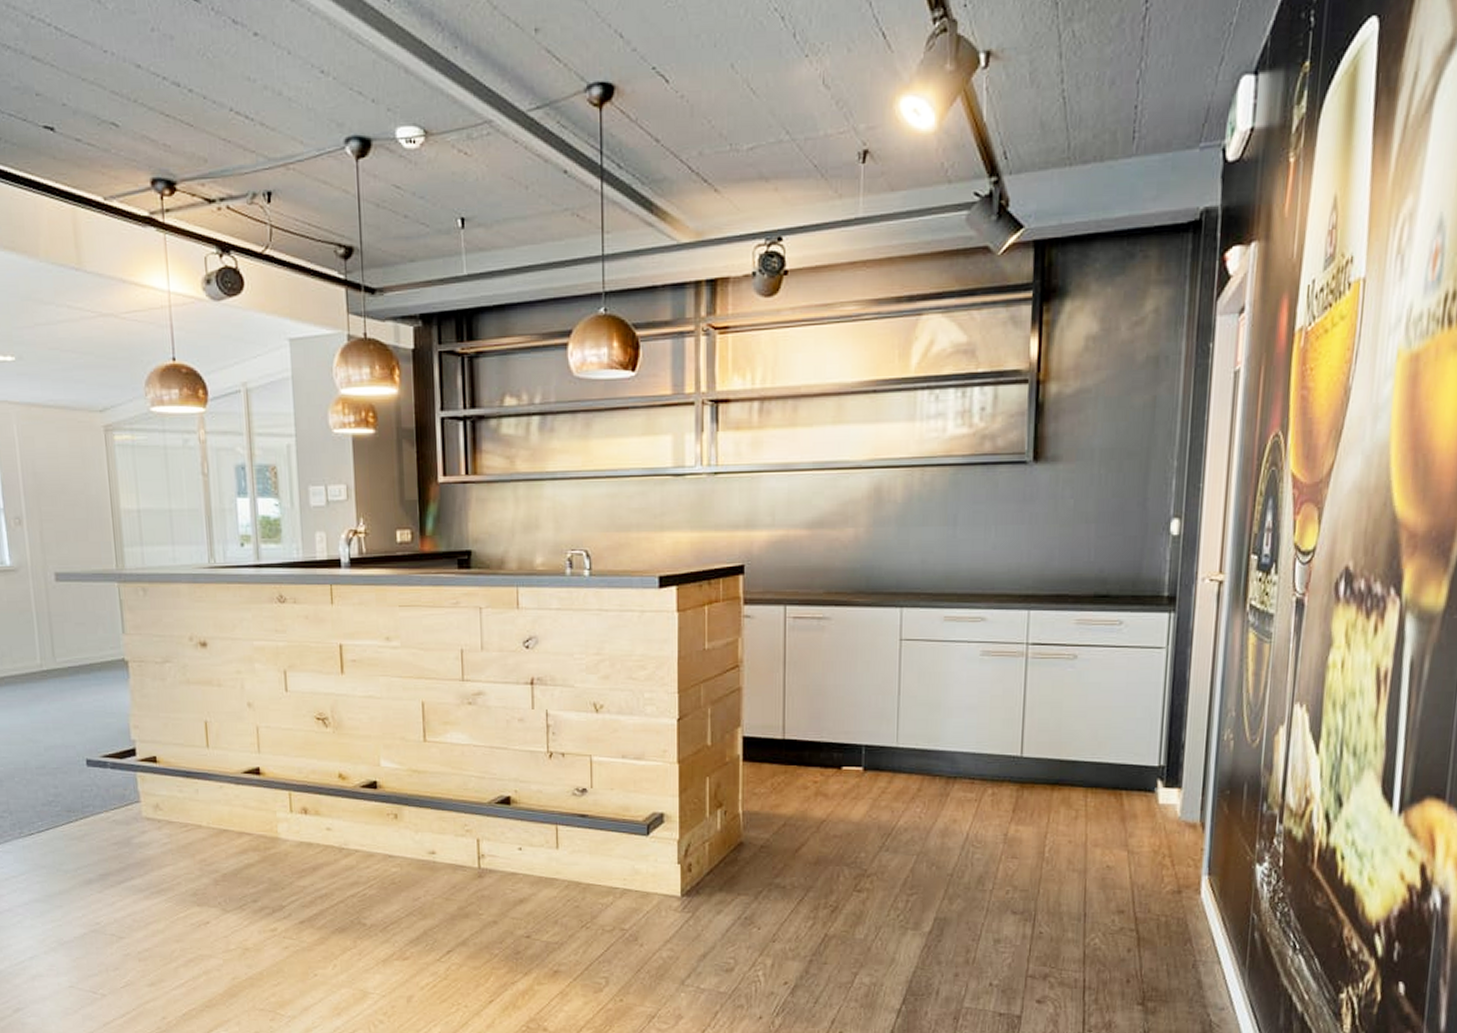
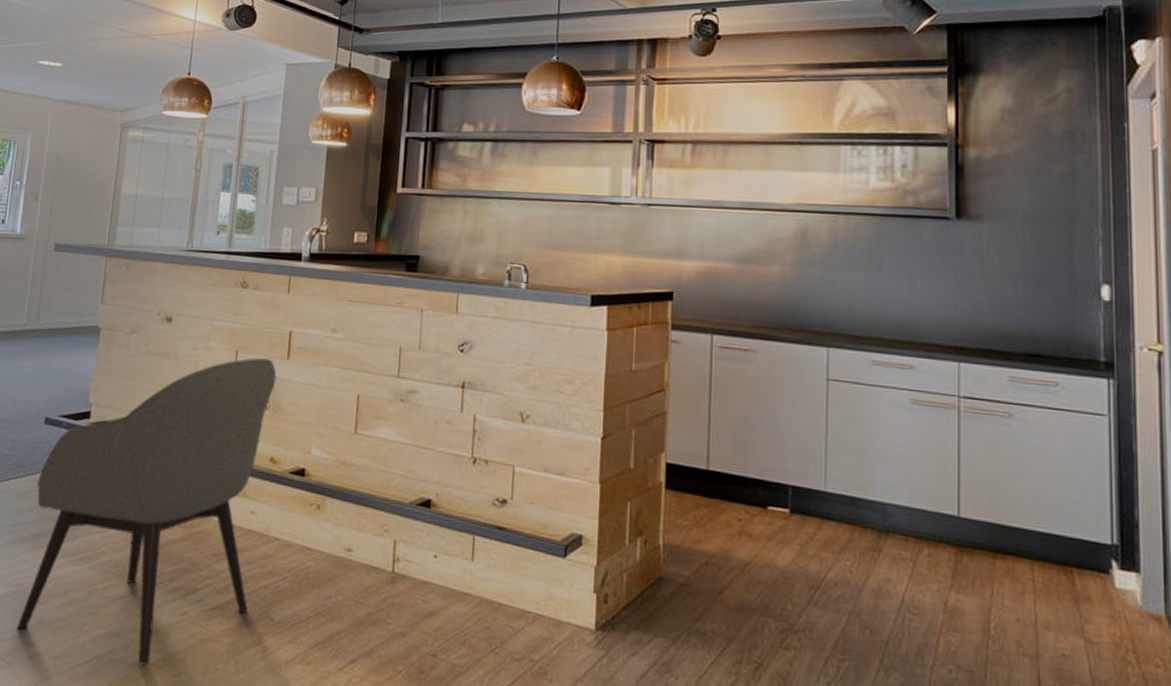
chair: none [92,675,338,981] -> present [17,358,277,666]

